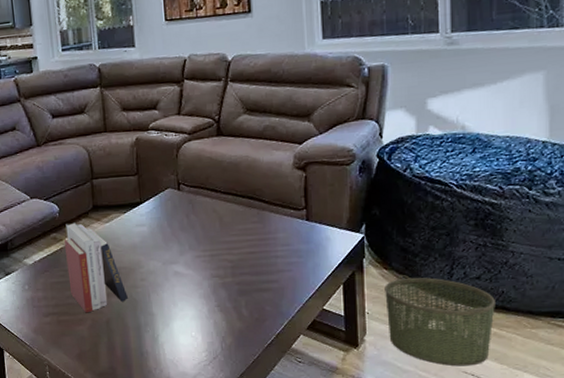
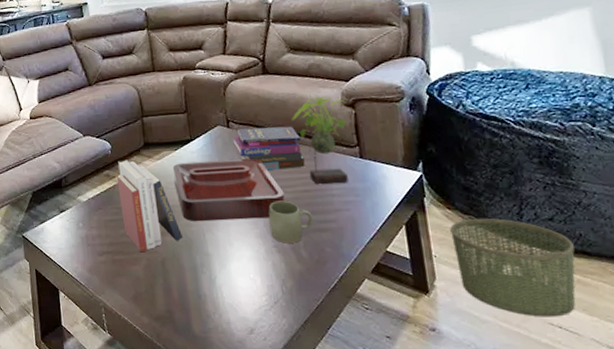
decorative tray: none [121,221,230,283] -> present [172,158,285,221]
books: none [182,189,253,233] -> present [232,126,305,170]
mug: none [213,262,256,303] -> present [268,200,313,243]
plant: none [243,157,300,246] -> present [292,95,348,184]

